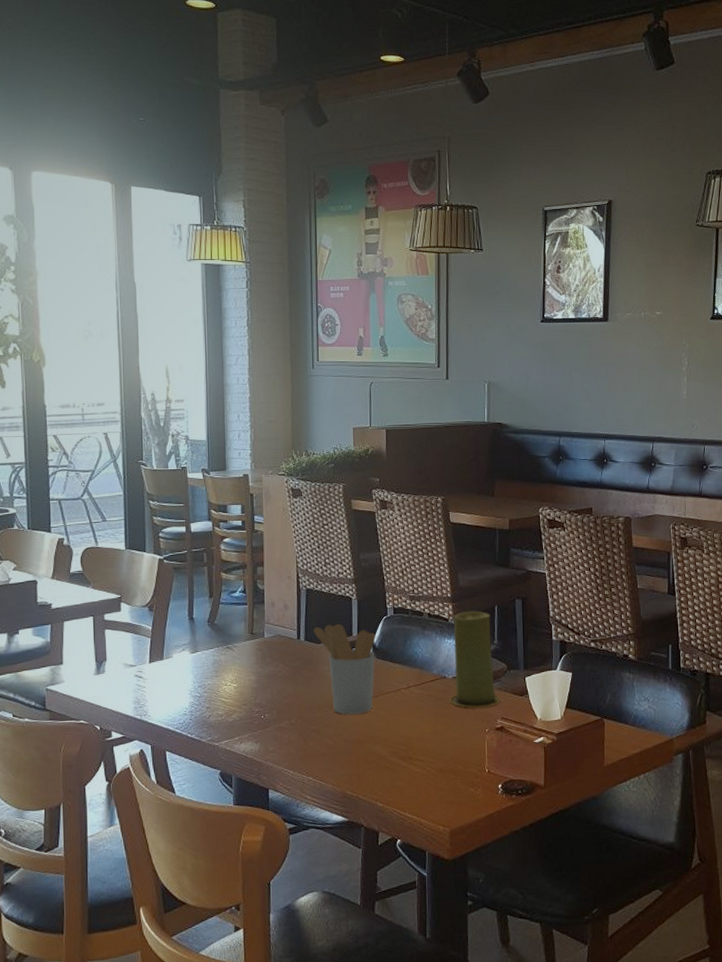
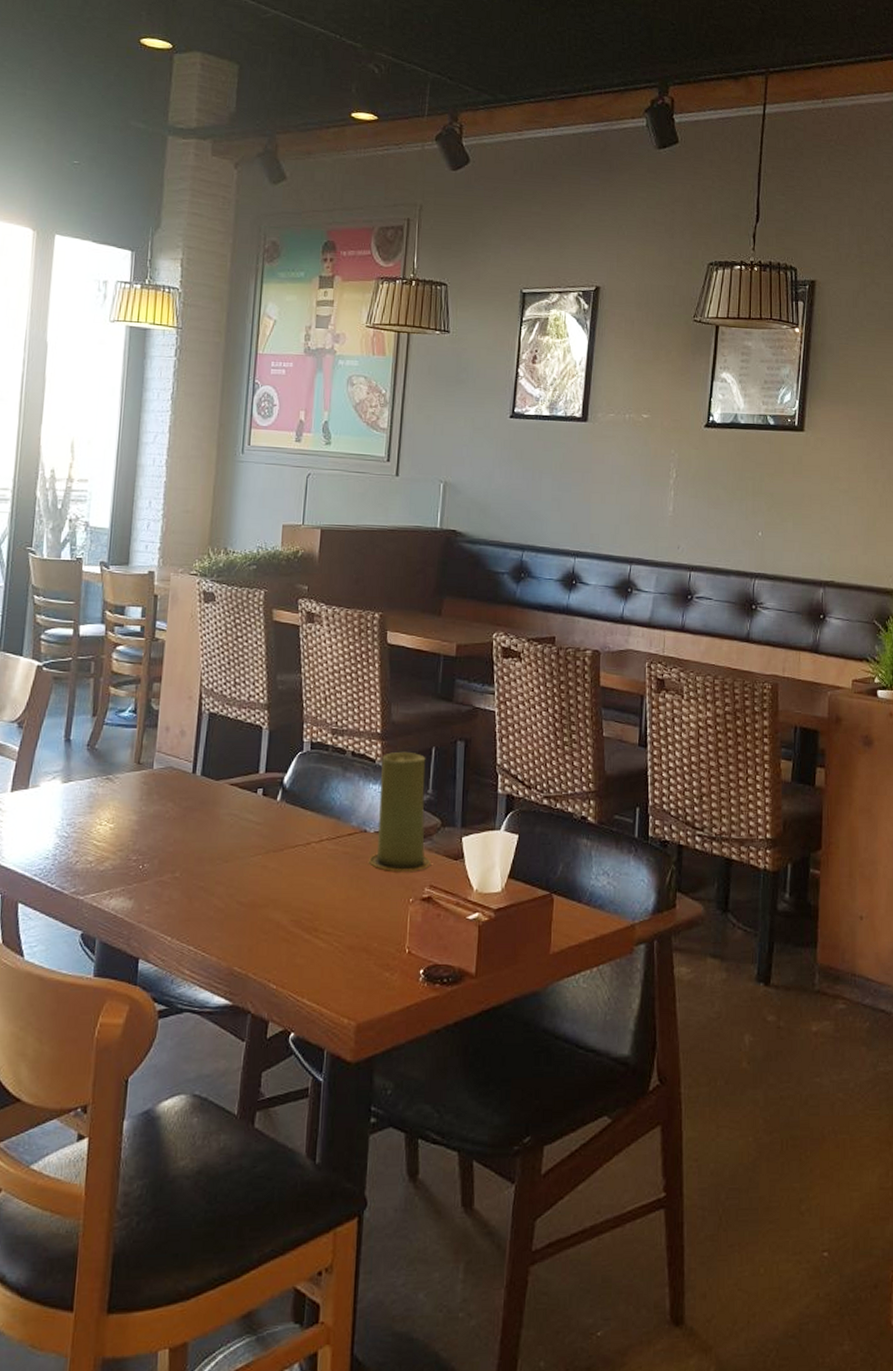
utensil holder: present [313,624,376,715] -> none [212,758,287,871]

